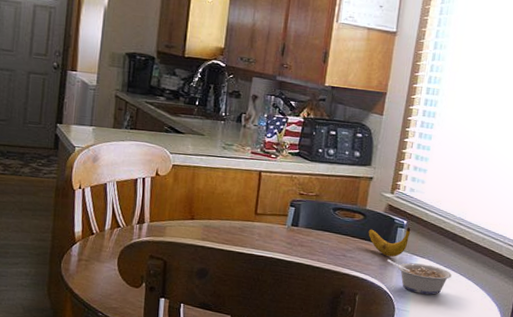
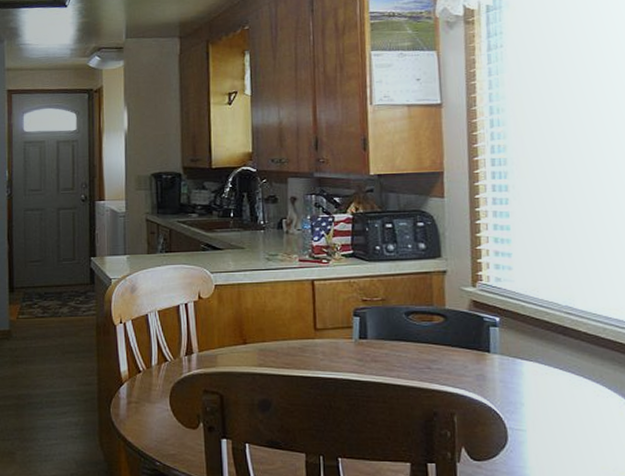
banana: present [368,227,411,257] -> none [453,324,507,363]
legume: present [387,260,452,295] -> none [484,367,573,407]

